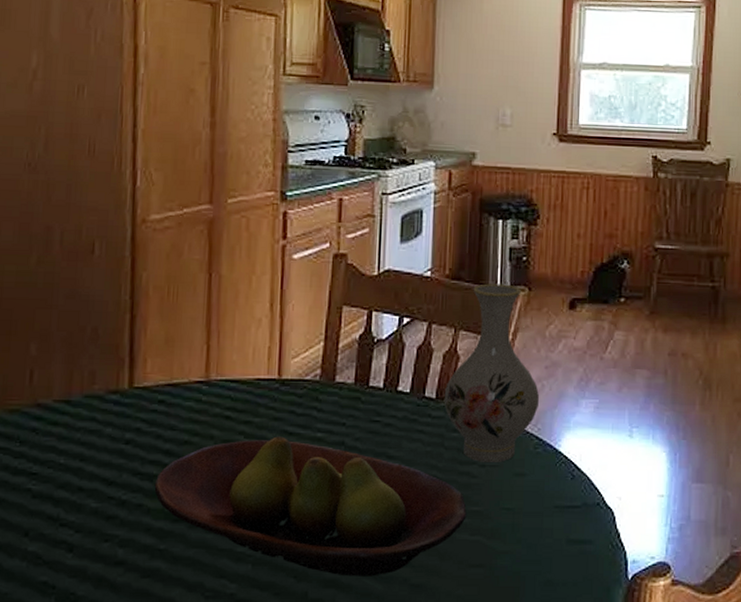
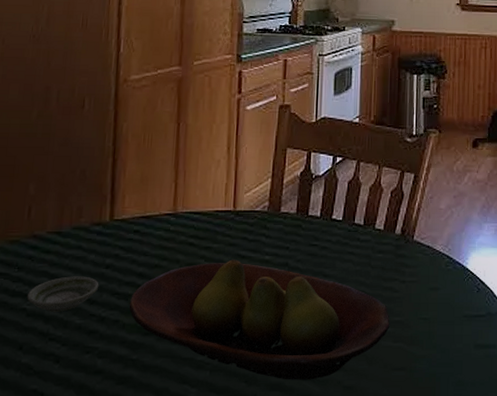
saucer: none [31,452,118,494] -> present [27,276,99,312]
vase: present [444,283,539,462] -> none [370,127,449,279]

